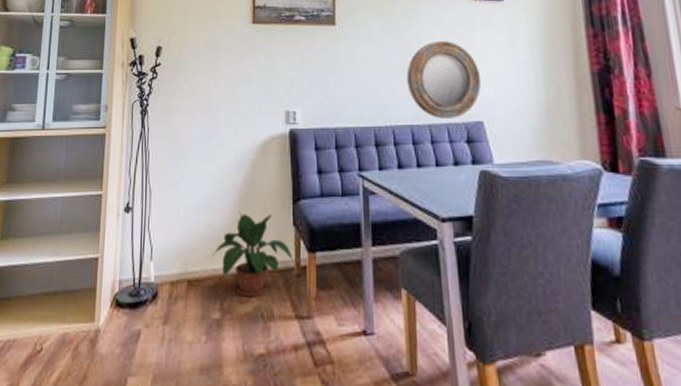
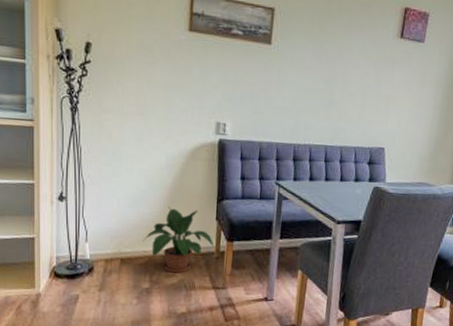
home mirror: present [407,41,482,119] -> none [328,73,391,143]

